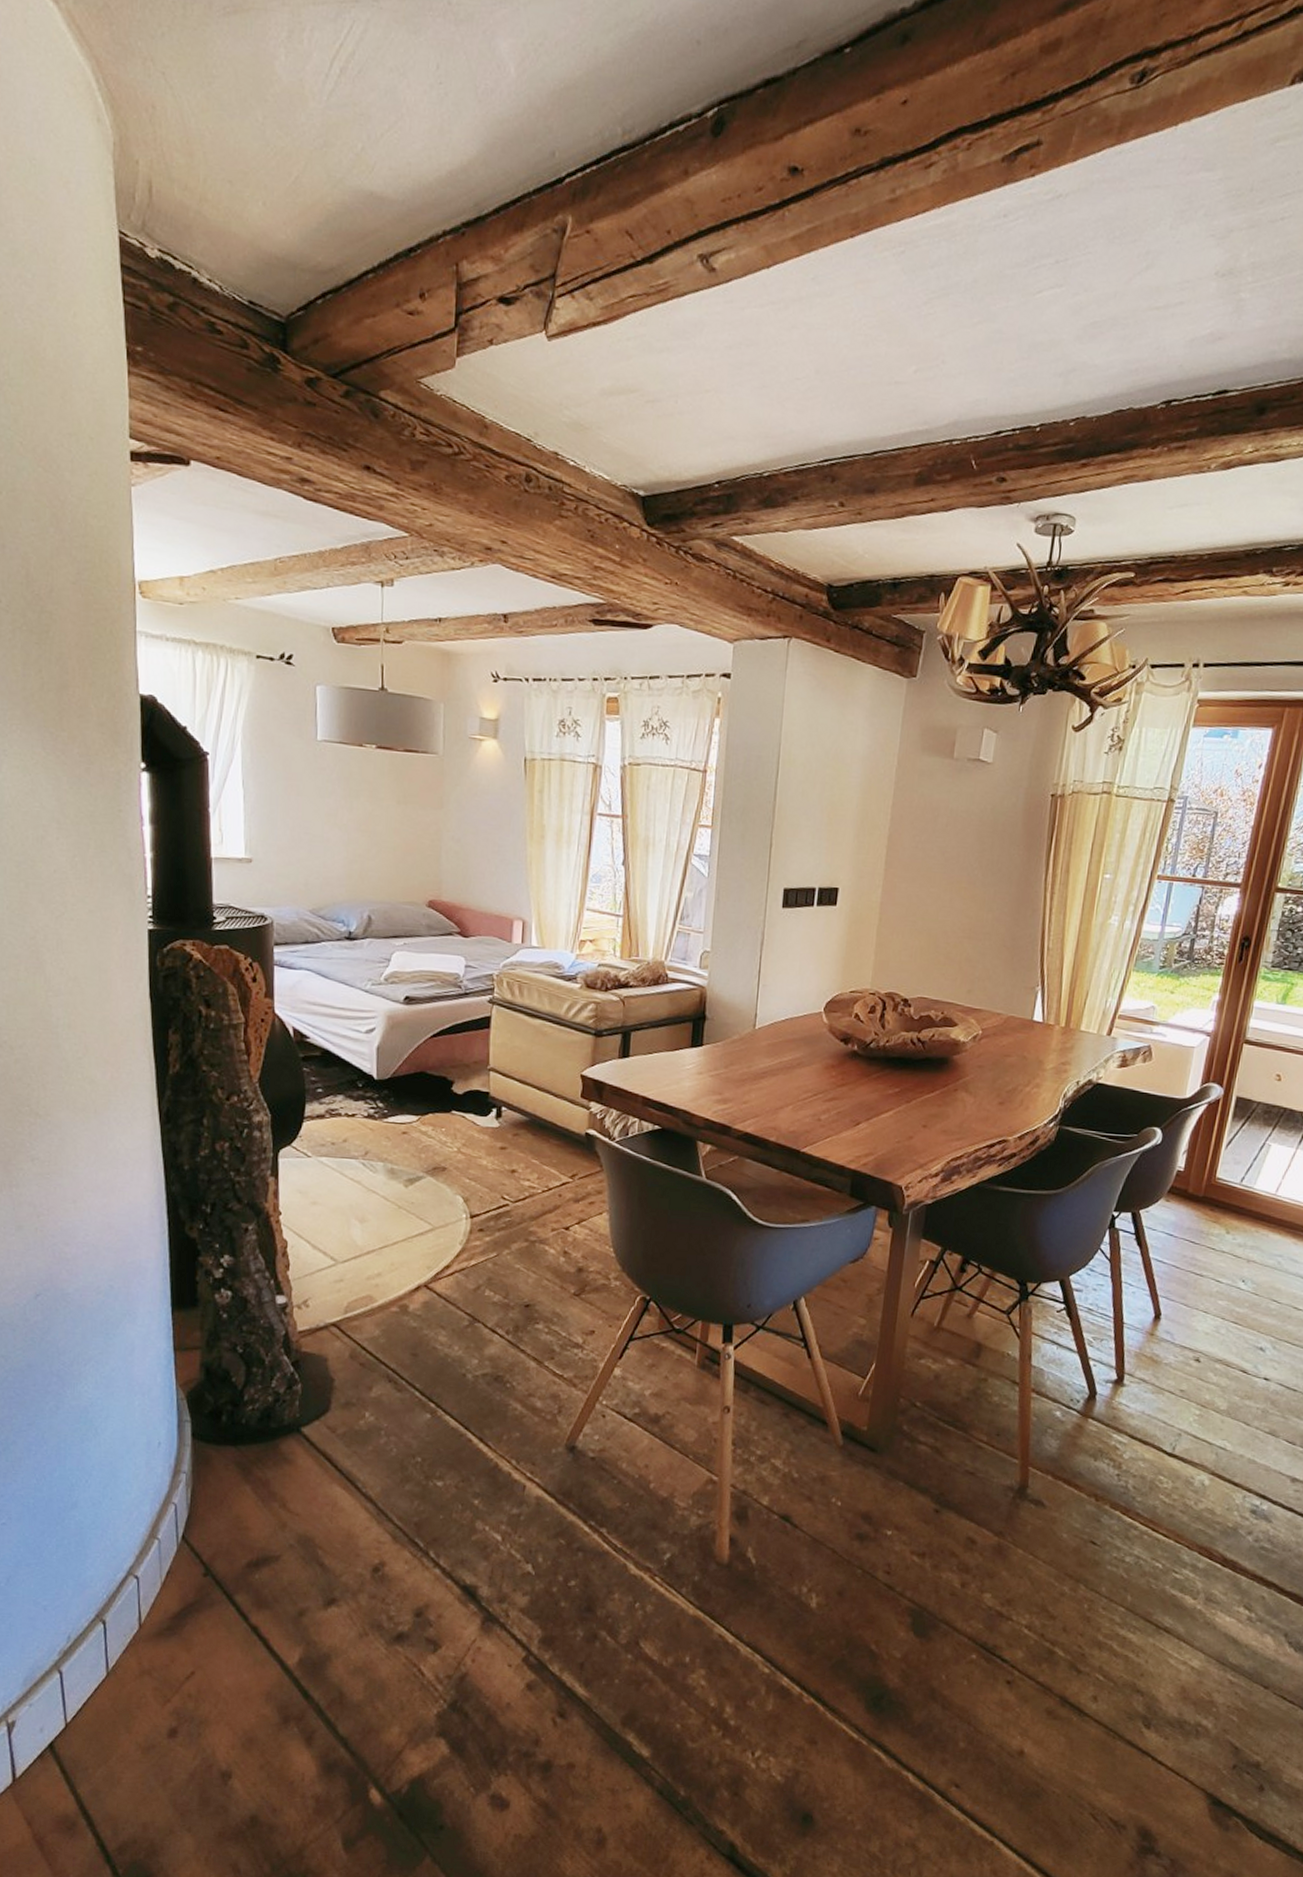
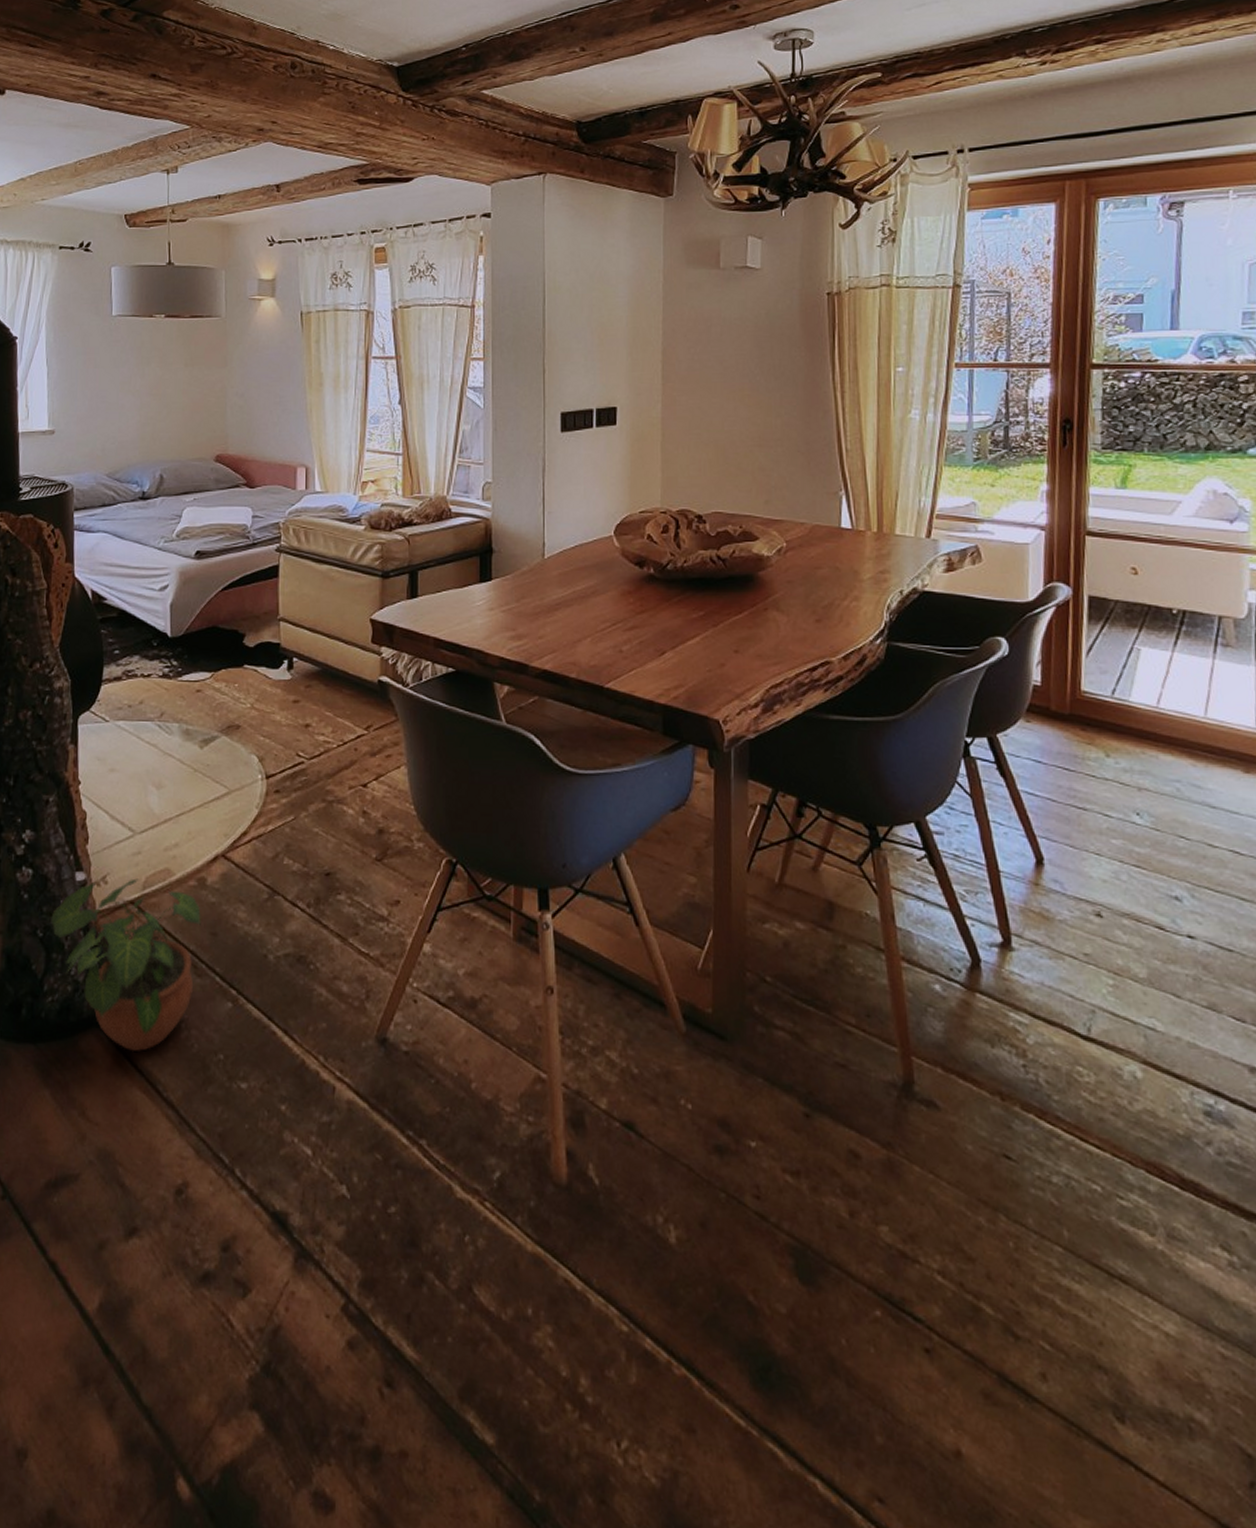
potted plant: none [251,1303,402,1454] -> present [51,878,201,1051]

